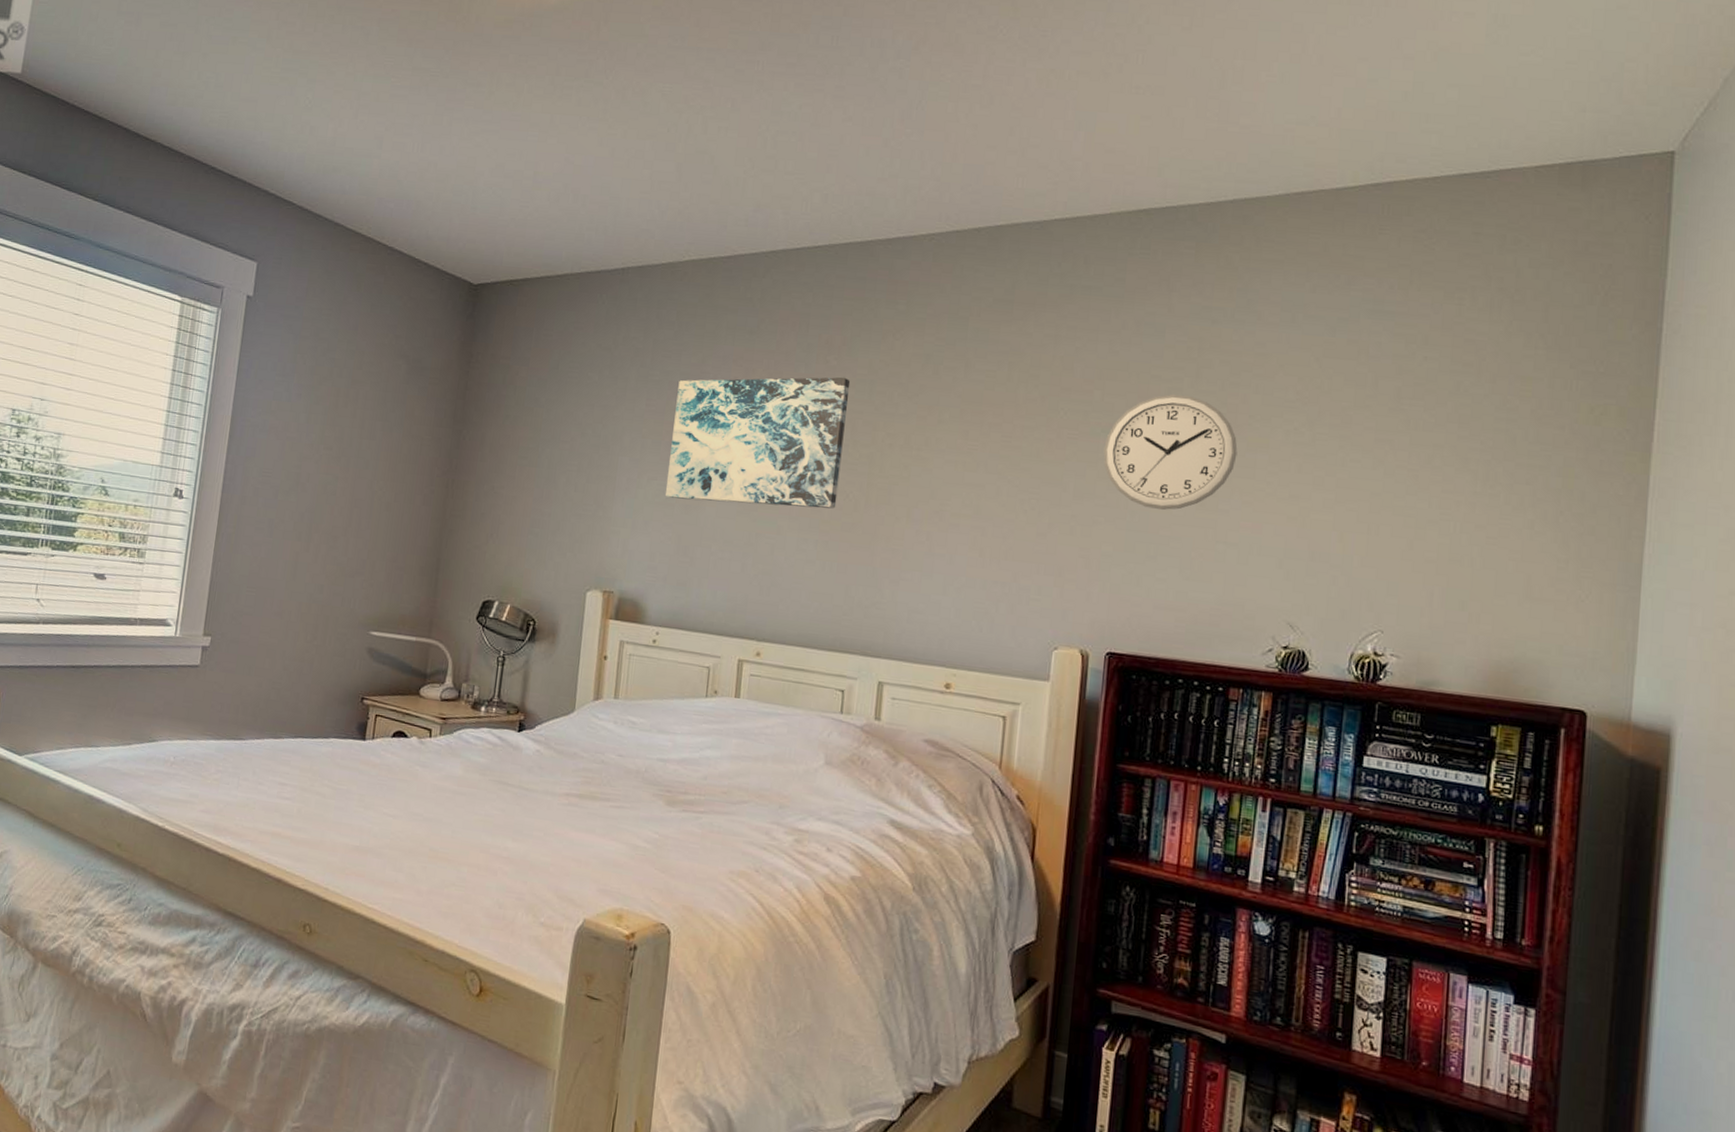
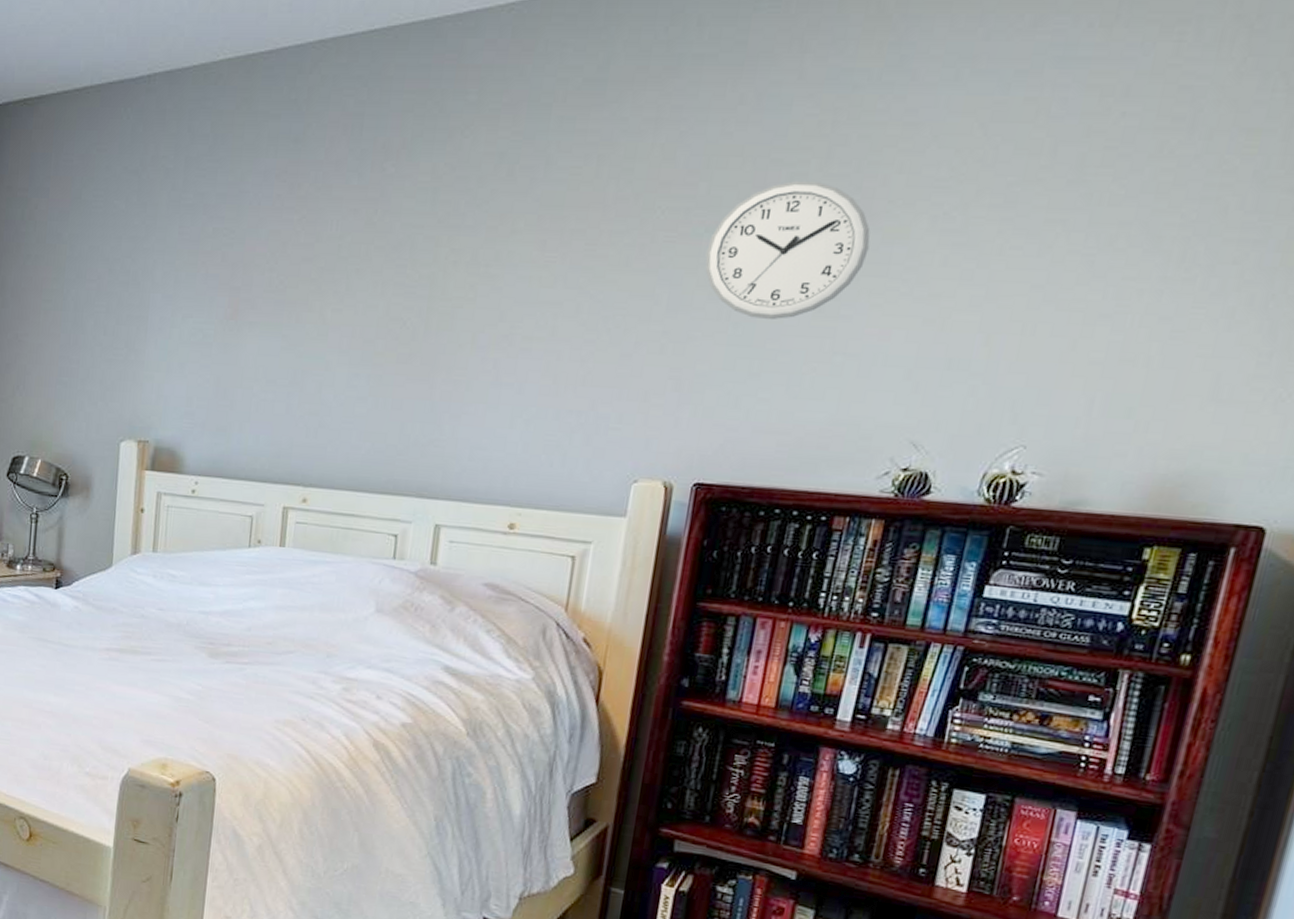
wall art: present [665,377,851,509] -> none [201,186,410,339]

